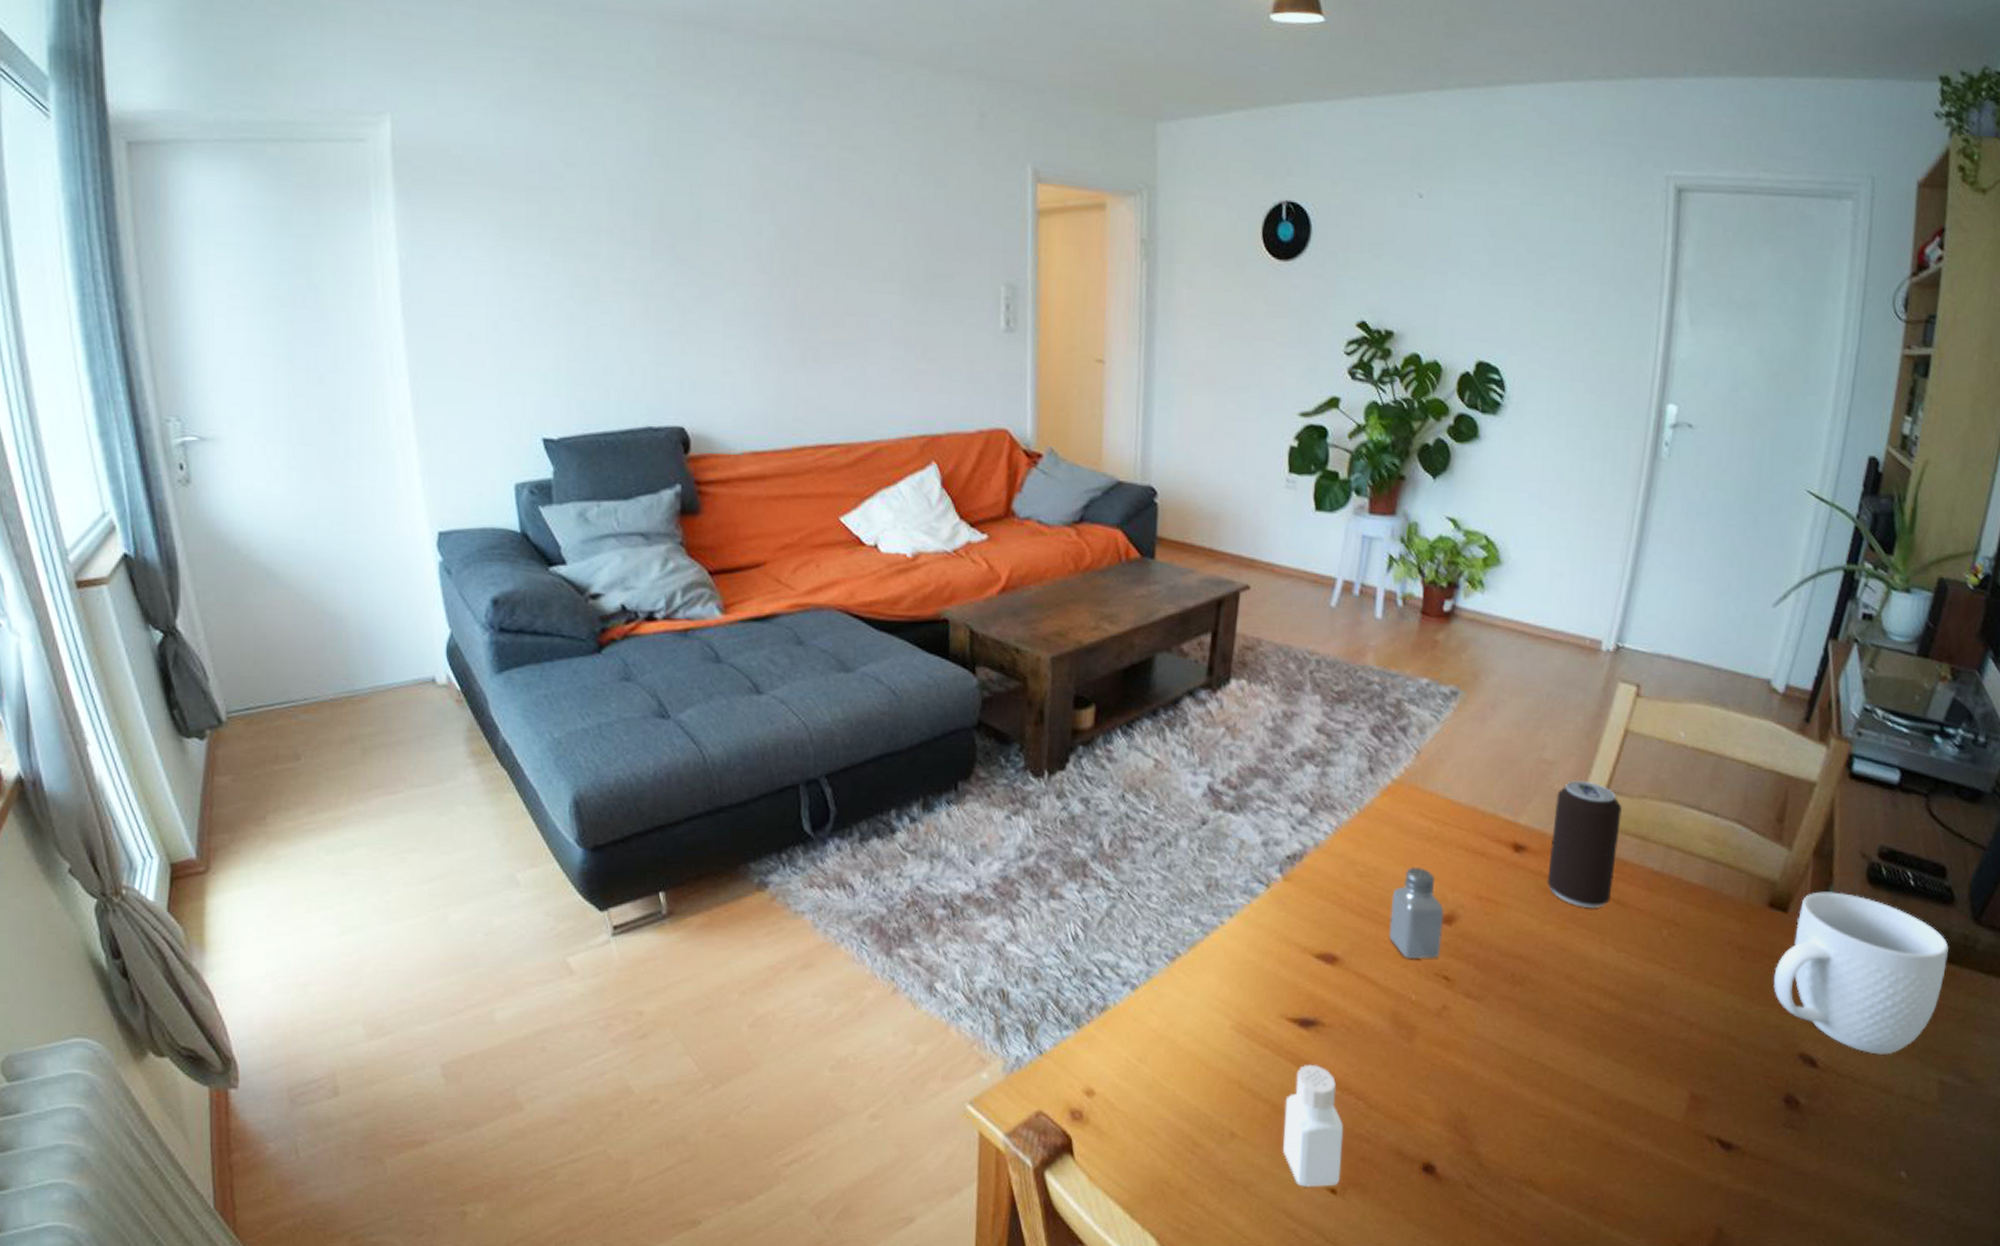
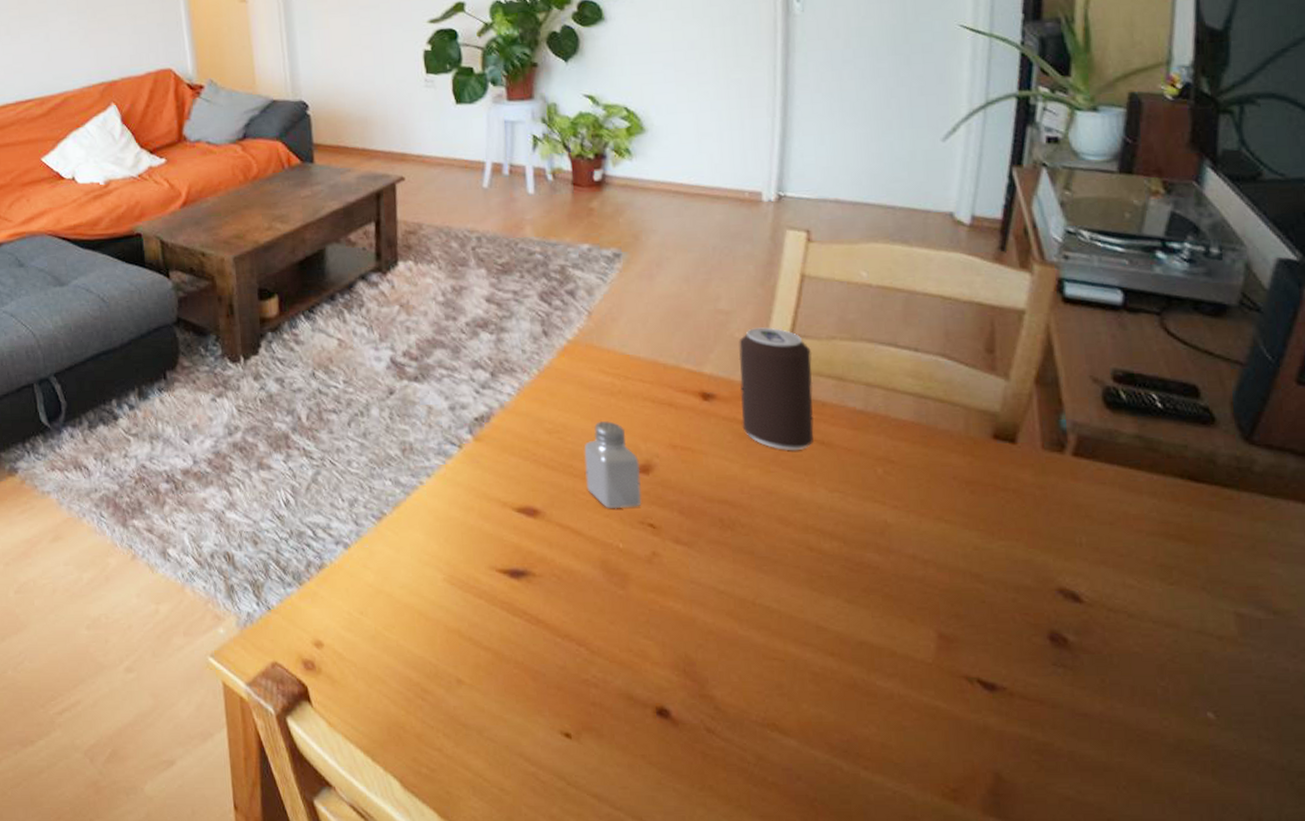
pepper shaker: present [1283,1064,1344,1188] -> none [506,612,572,732]
mug: present [1773,891,1950,1055] -> none [1012,419,1220,587]

